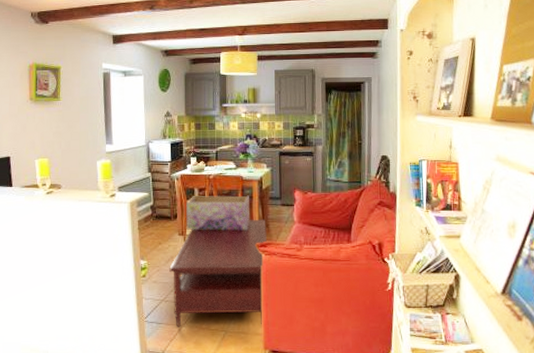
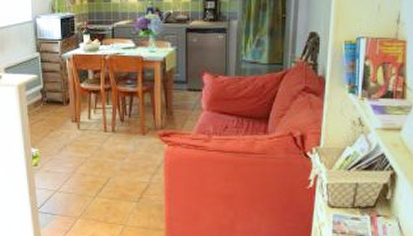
coffee table: present [169,219,267,327] -> none [63,105,170,219]
decorative box: present [185,195,250,231] -> none [79,78,151,118]

